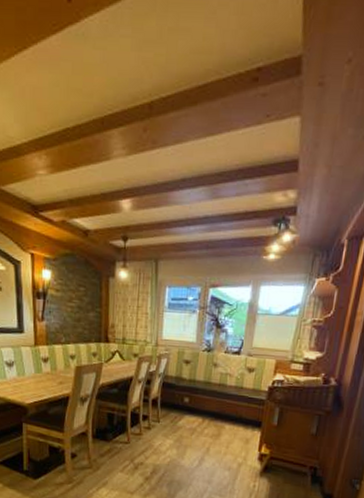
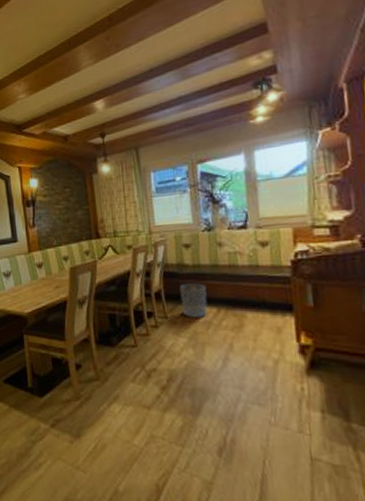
waste bin: none [174,394,197,426] -> present [179,282,207,319]

